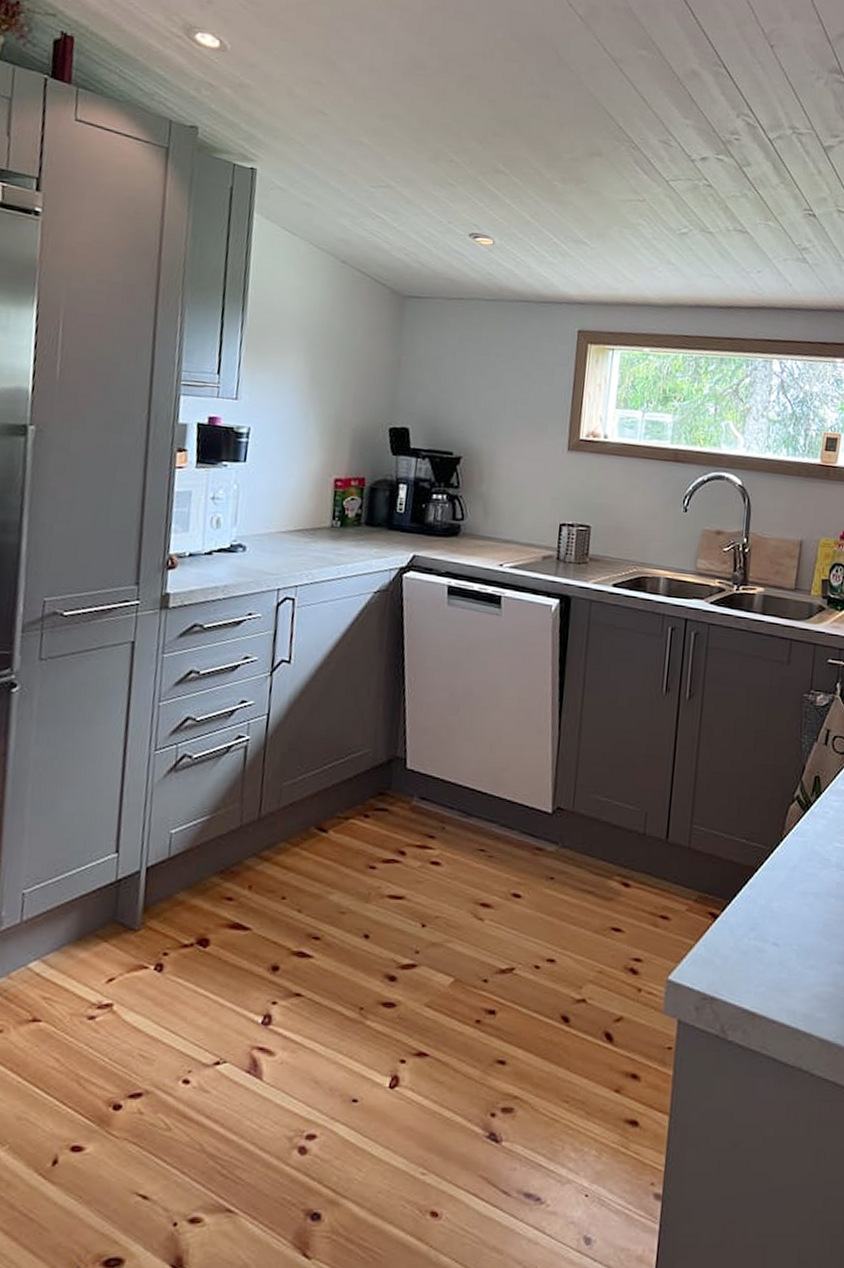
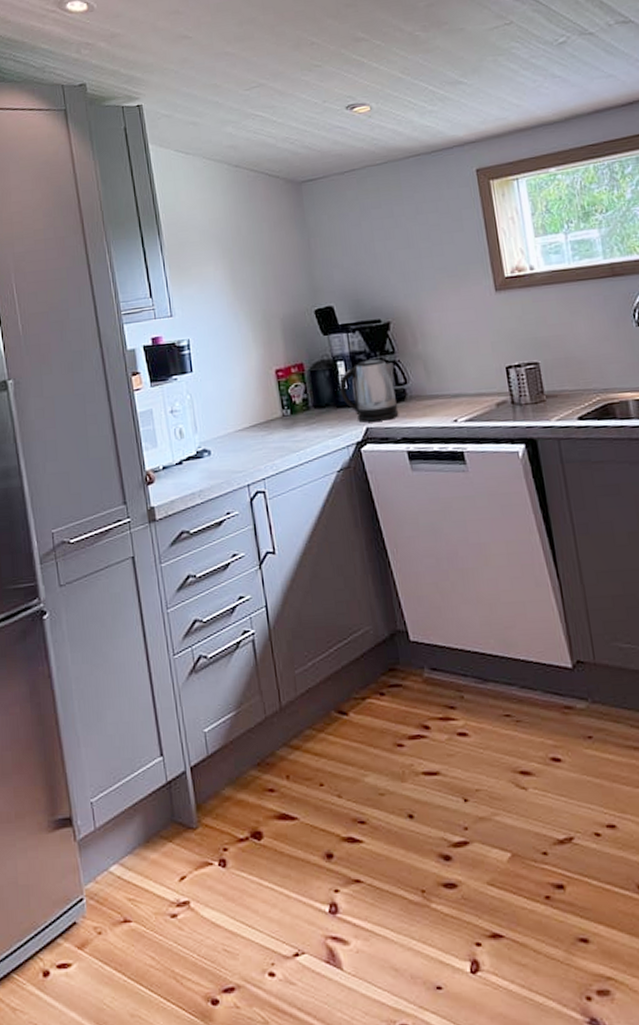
kettle: none [395,488,455,552] -> present [339,358,399,422]

